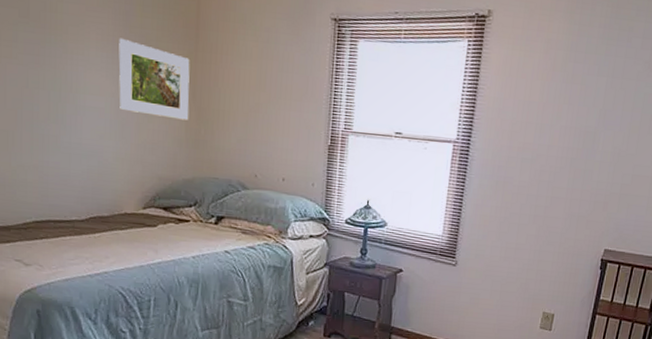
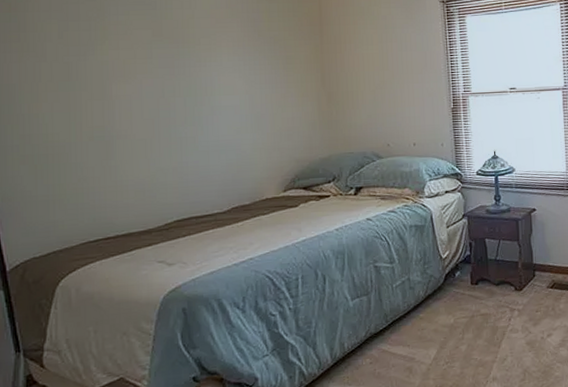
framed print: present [118,38,190,121] -> none [249,42,320,106]

